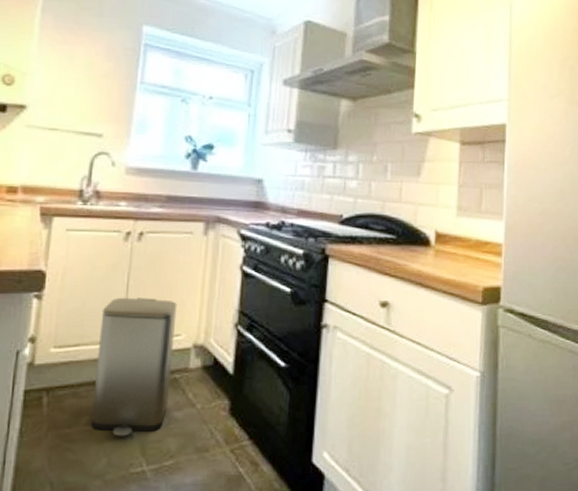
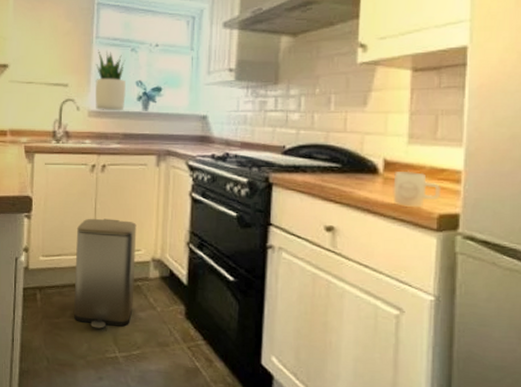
planter: none [135,97,174,170] -> present [96,49,126,111]
mug: none [443,243,485,281] -> present [393,170,440,208]

